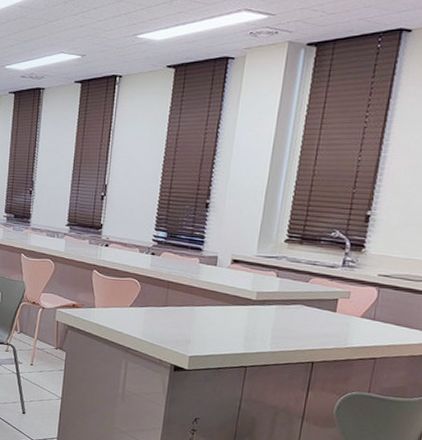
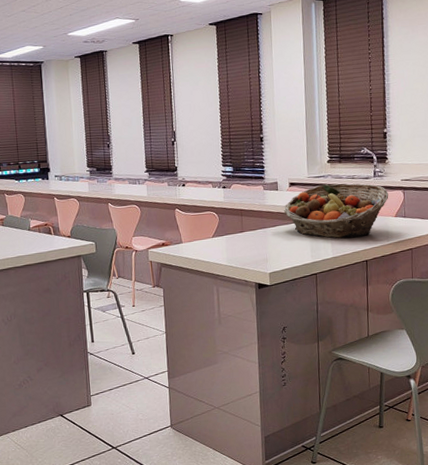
fruit basket: none [219,266,358,334] -> present [283,183,389,238]

